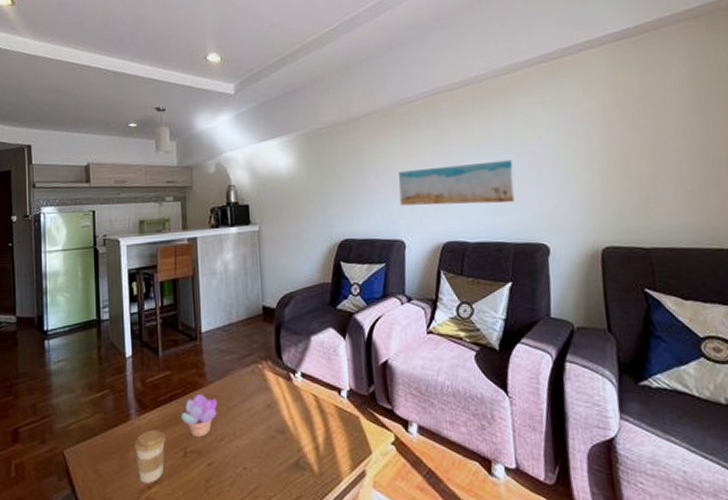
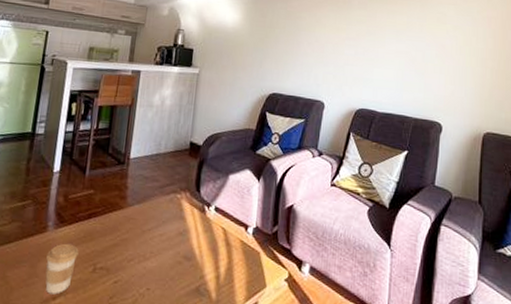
succulent plant: present [180,394,218,438] -> none [96,215,134,256]
wall art: present [398,160,515,206] -> none [325,41,423,84]

